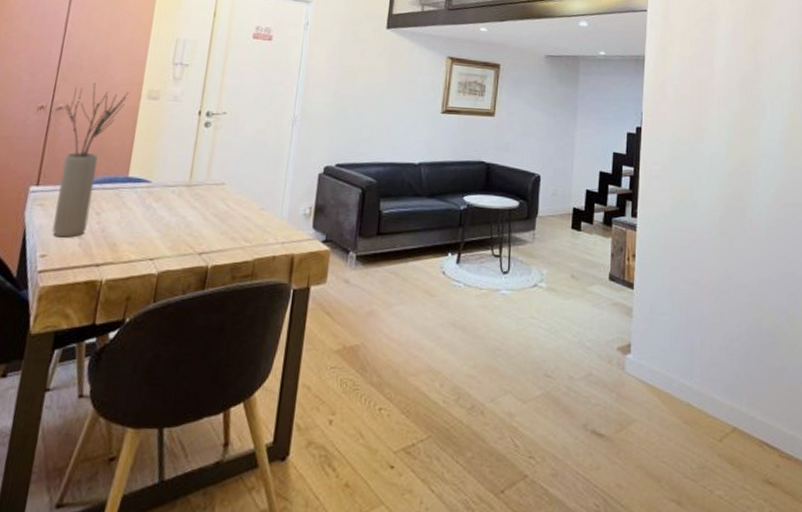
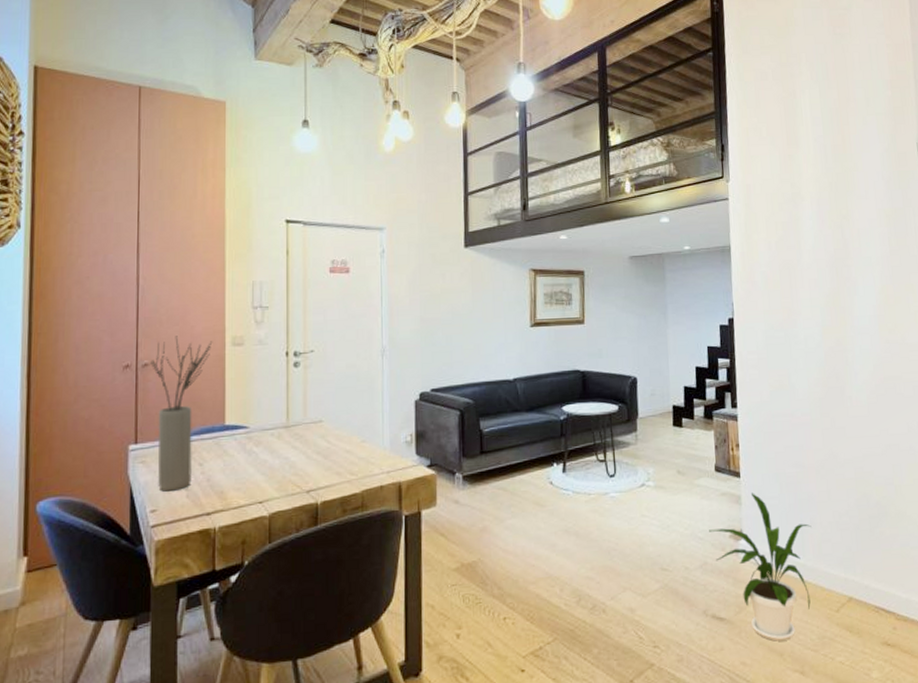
house plant: none [597,306,701,466] -> present [709,493,812,641]

